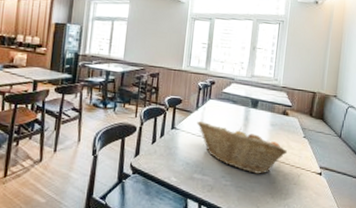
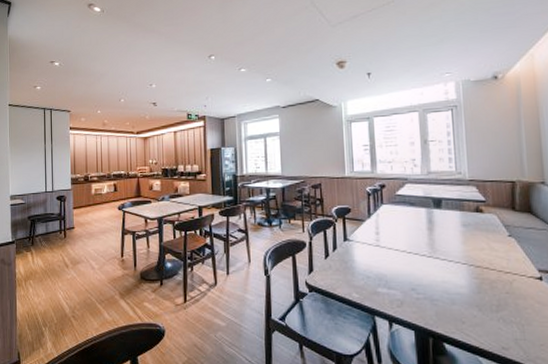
fruit basket: present [197,120,287,174] -> none [372,229,489,284]

